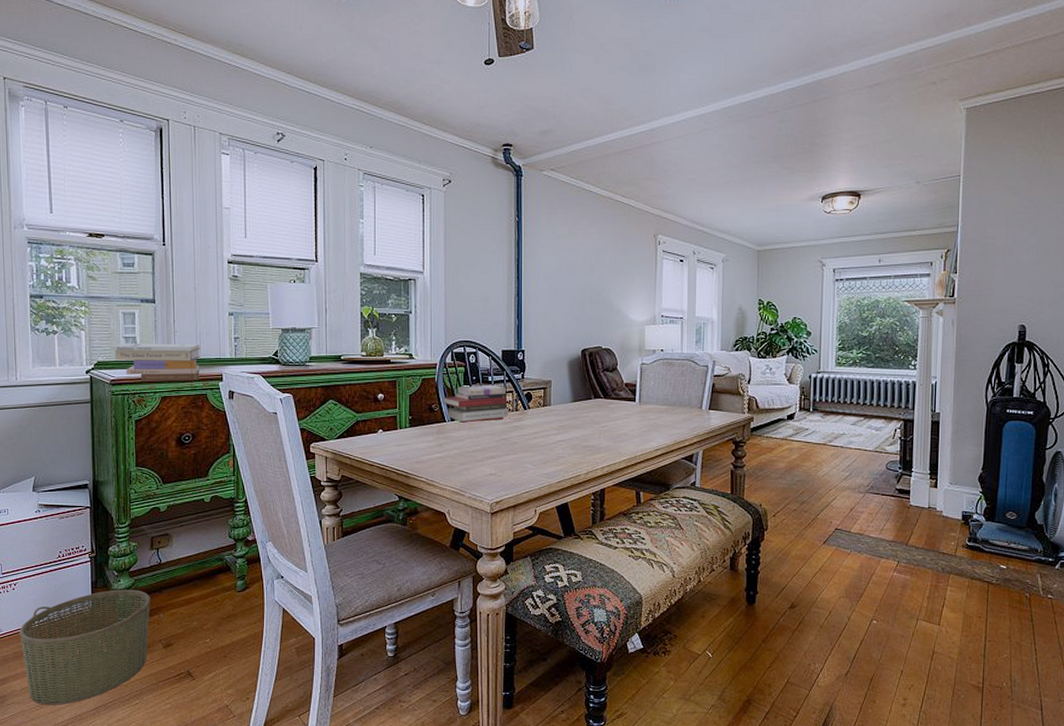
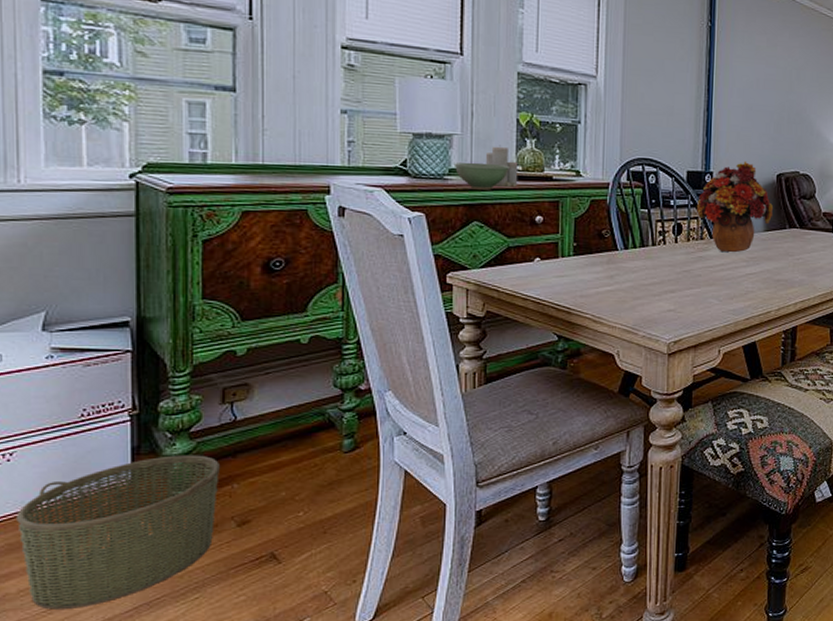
books: present [110,343,200,382] -> none [167,140,300,193]
bowl: none [313,350,356,373] -> present [453,162,509,190]
candle: none [338,335,362,371] -> present [486,145,517,188]
books: present [444,384,509,423] -> none [617,209,693,252]
flower arrangement: none [512,339,580,422] -> present [697,161,774,253]

